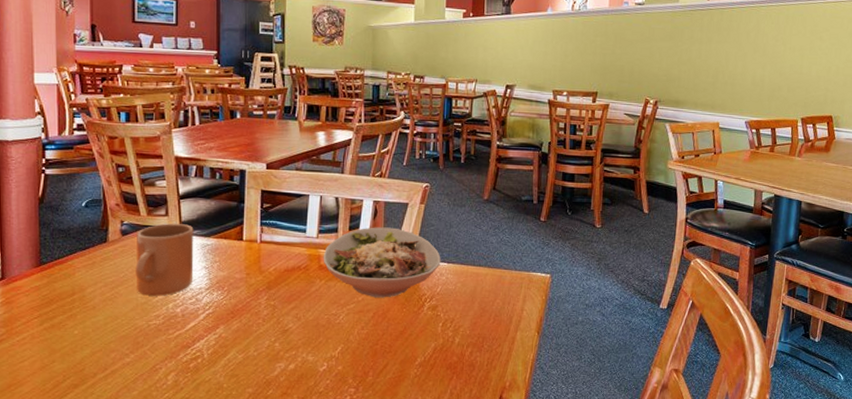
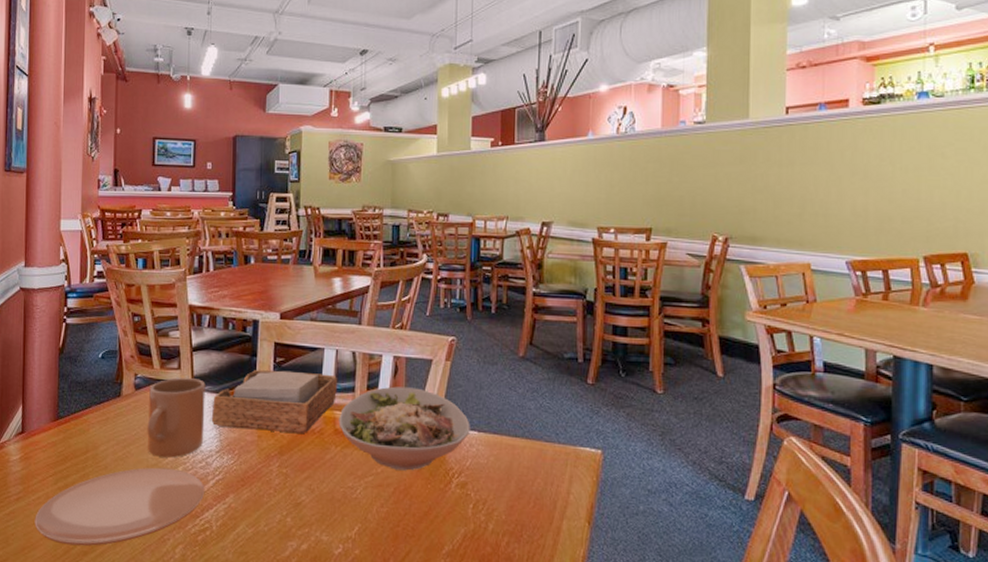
plate: none [20,305,196,380] -> present [34,467,205,547]
napkin holder: none [200,214,321,271] -> present [211,370,337,434]

